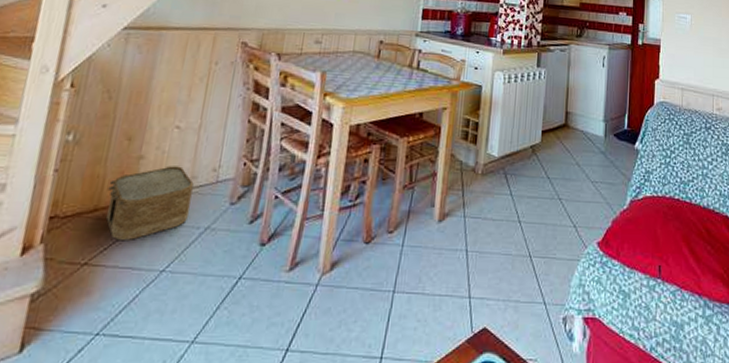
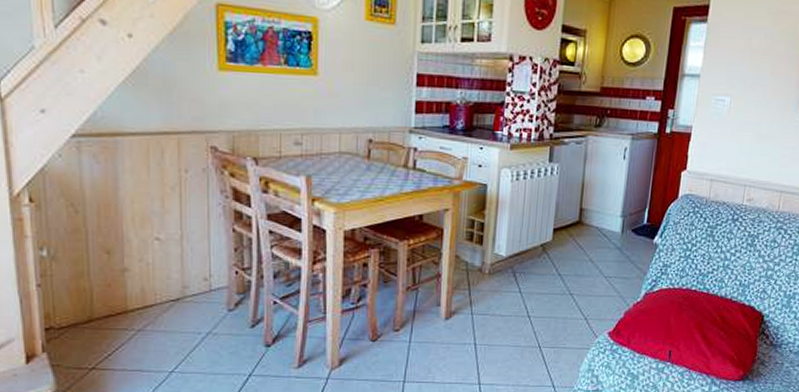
woven basket: present [106,166,194,241] -> none [97,277,186,348]

